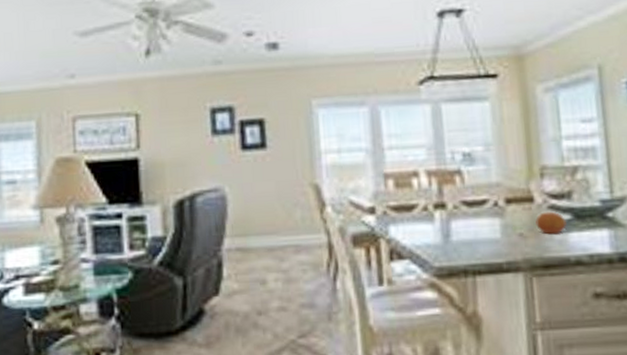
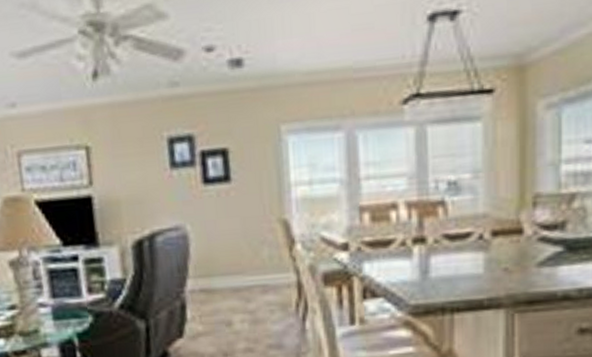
fruit: present [536,211,566,235] -> none [523,244,556,269]

